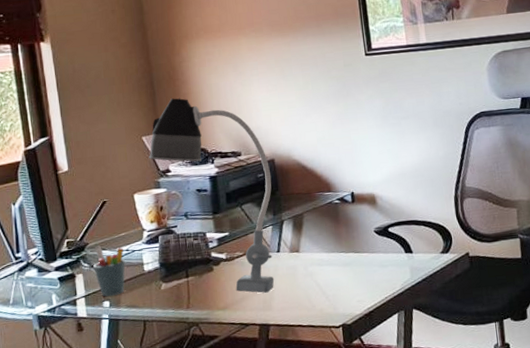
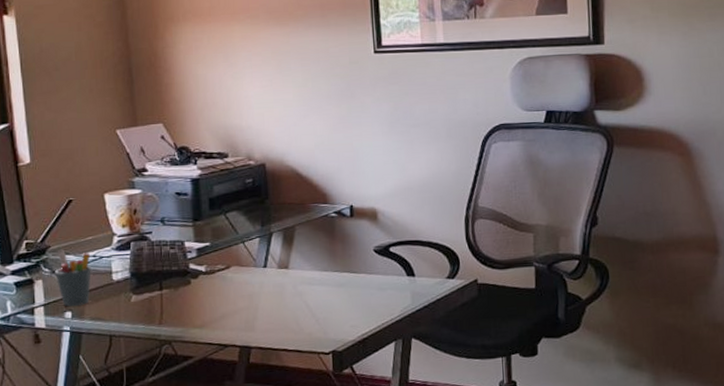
desk lamp: present [149,97,275,293] -> none [123,88,262,312]

